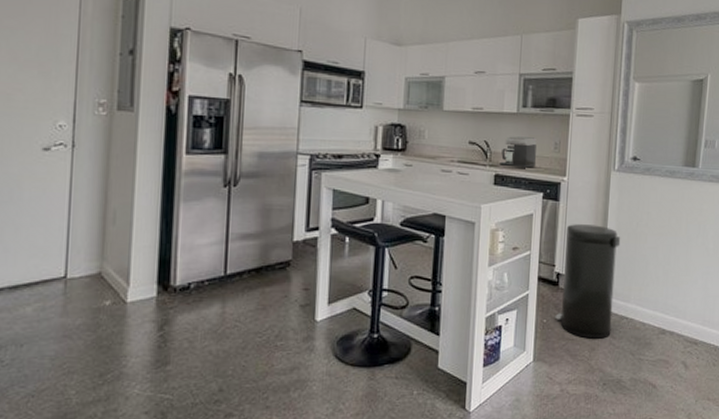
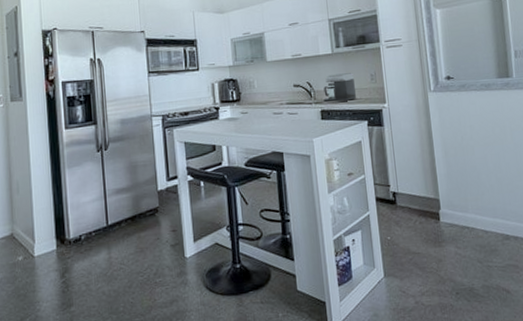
pedal bin: present [554,224,621,339] -> none [394,143,455,252]

